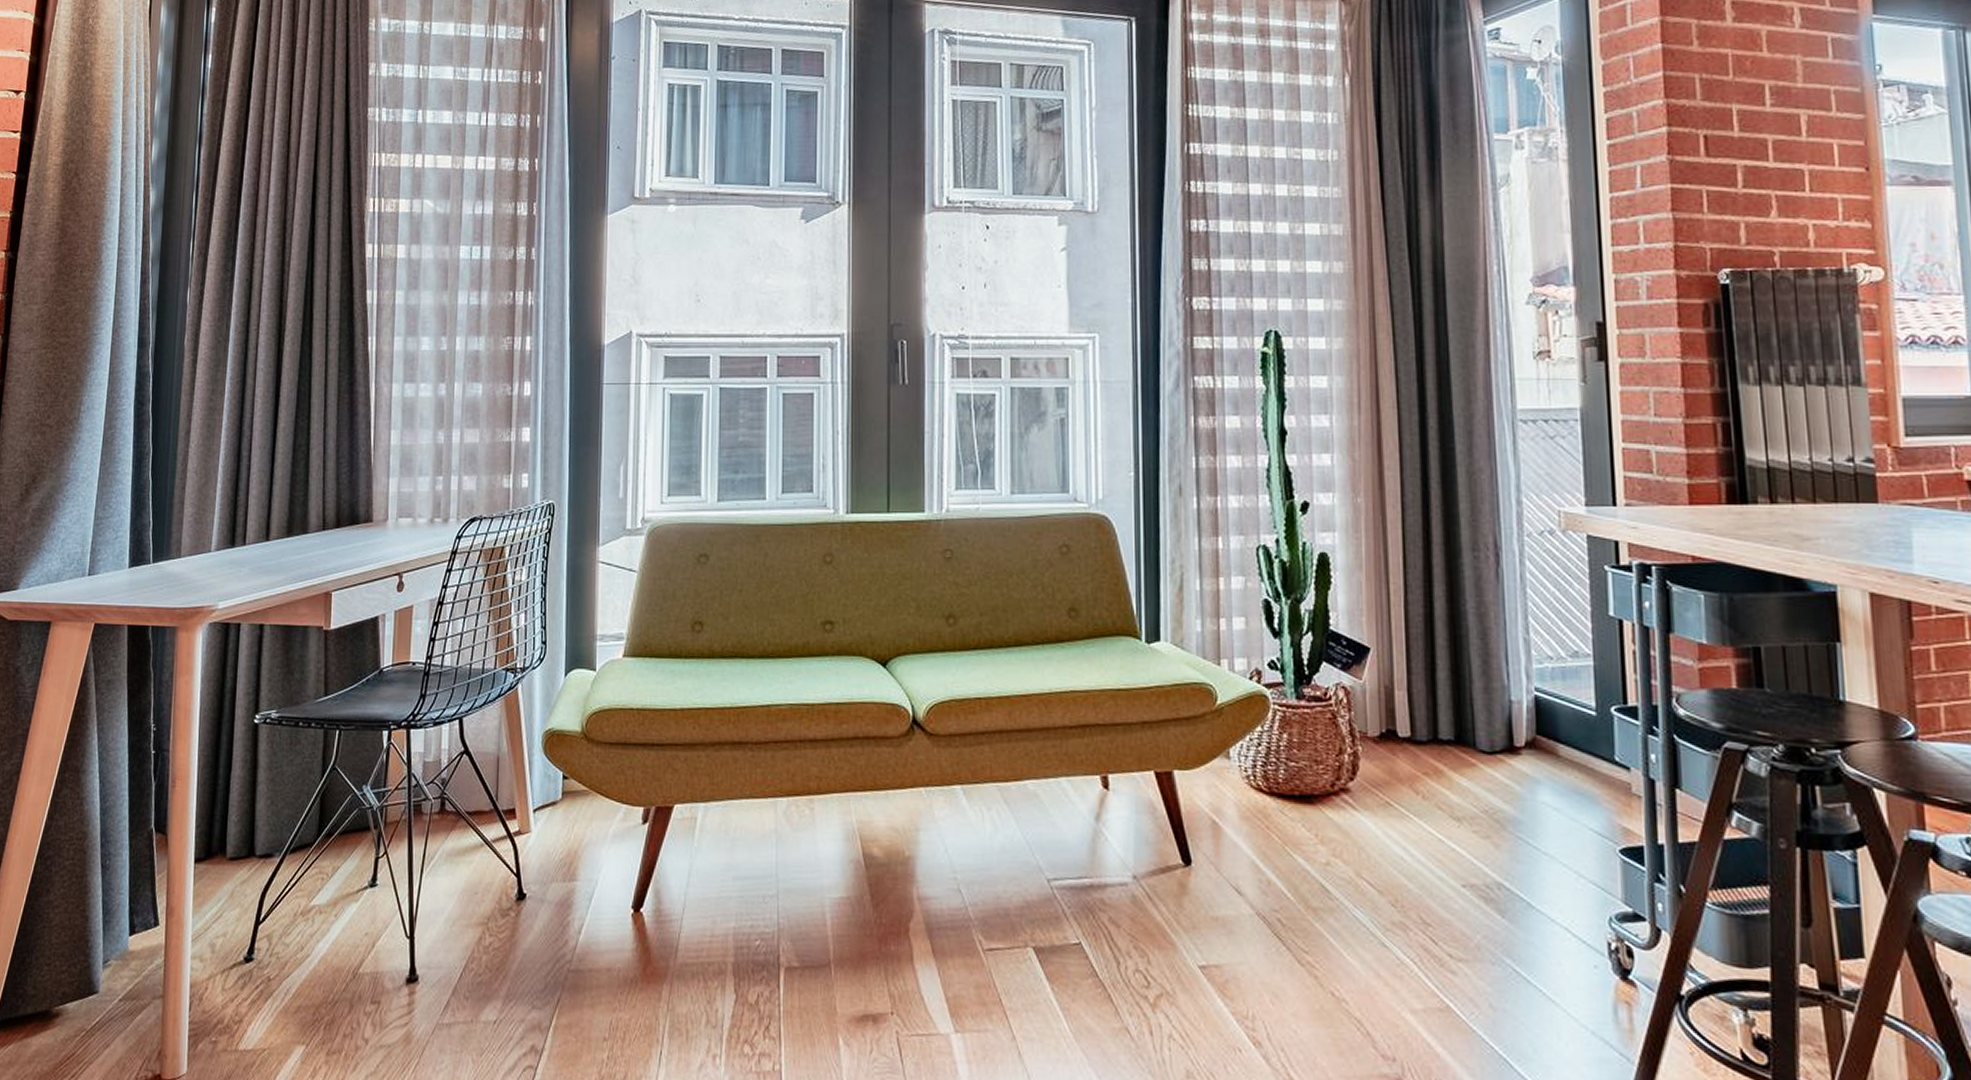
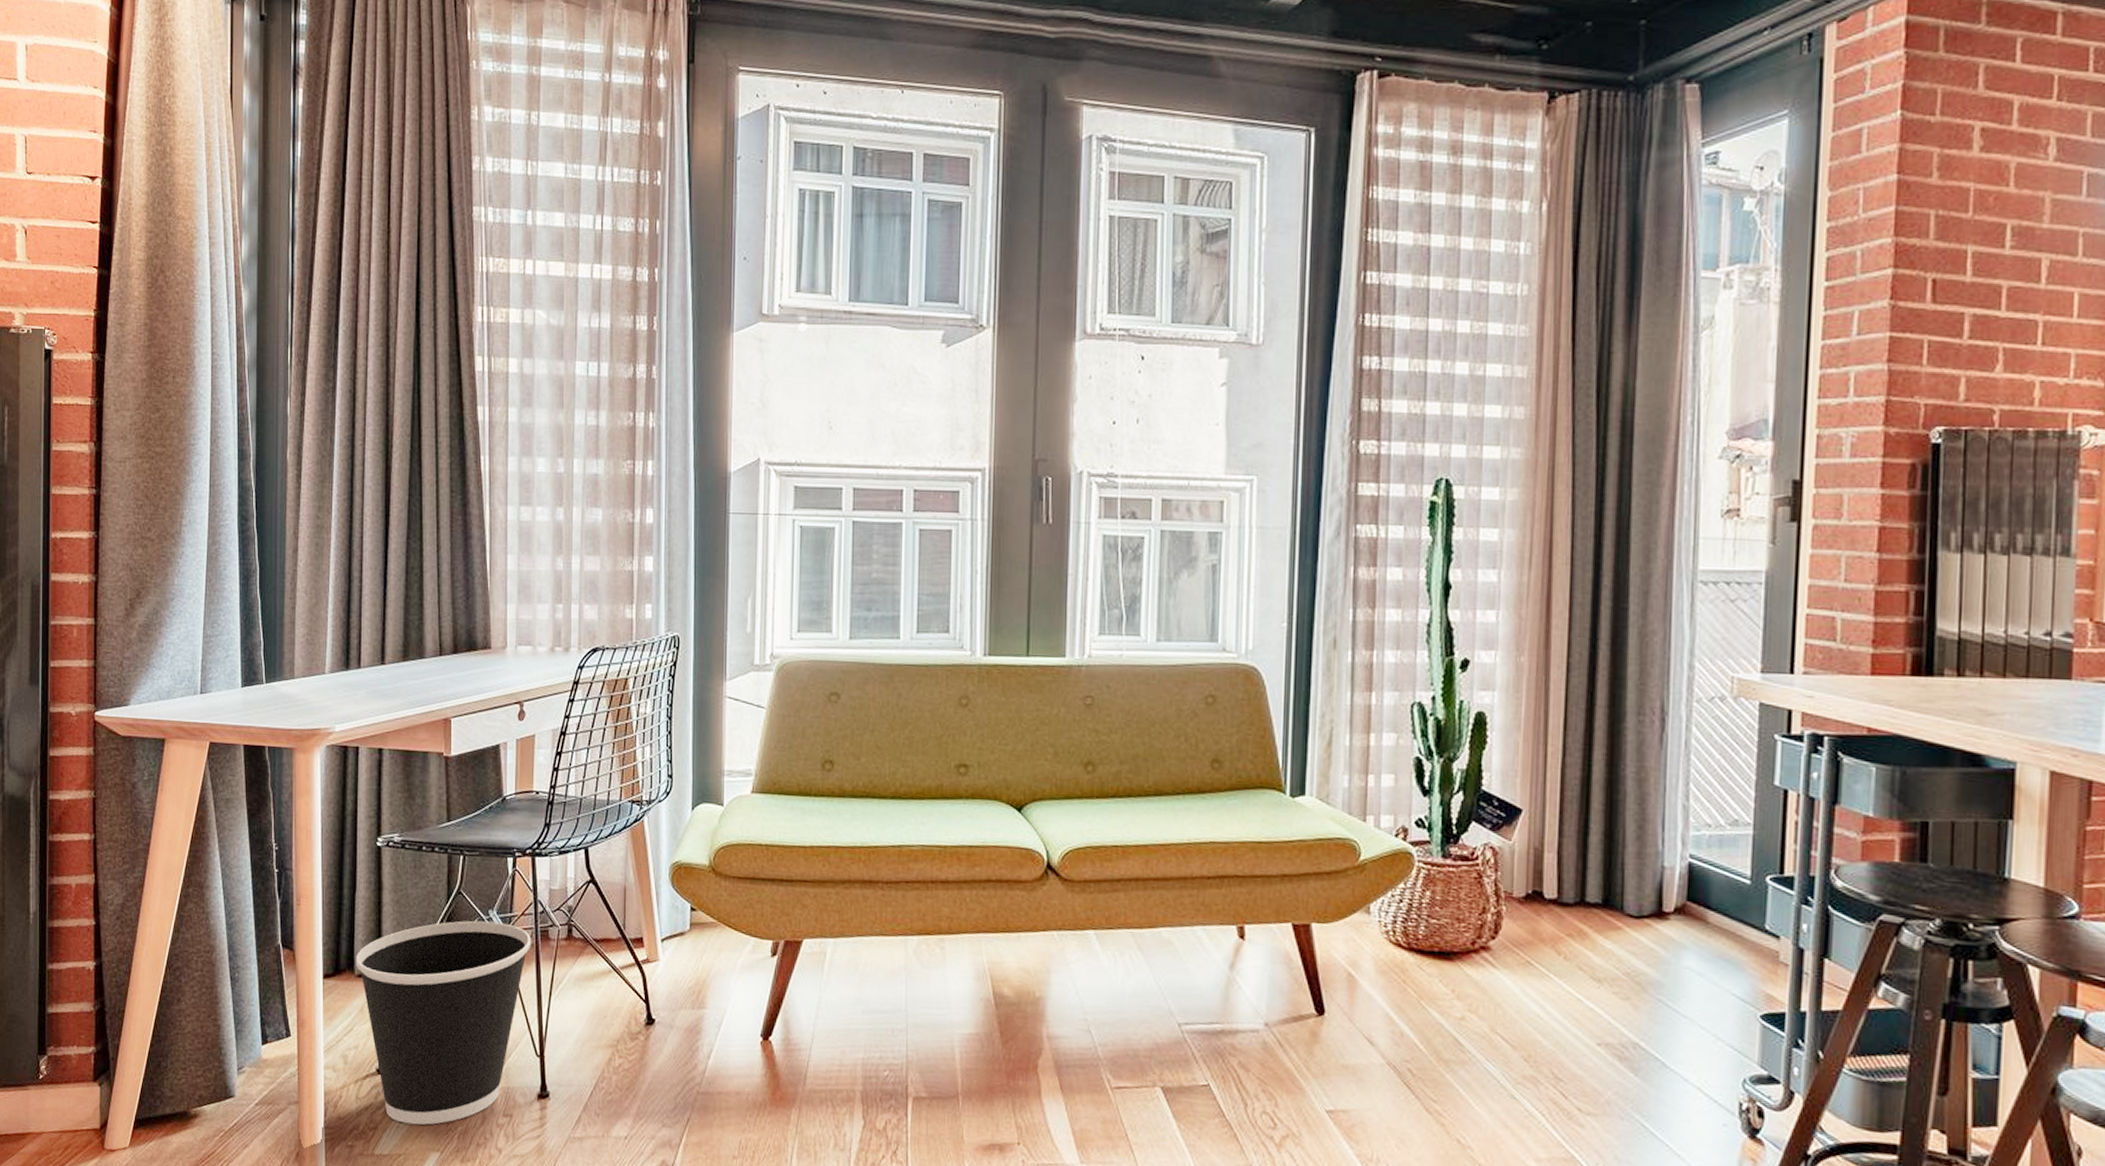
wastebasket: none [228,797,404,1017] -> present [355,920,531,1126]

